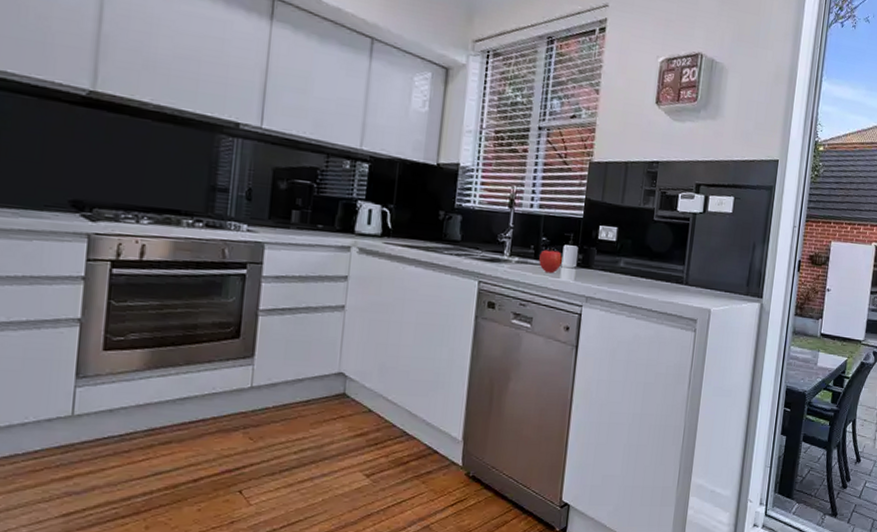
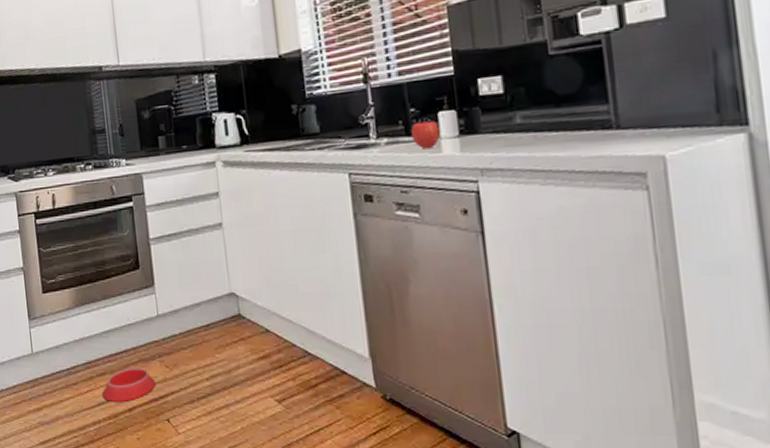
pet bowl: none [163,438,234,473] -> present [103,368,156,403]

